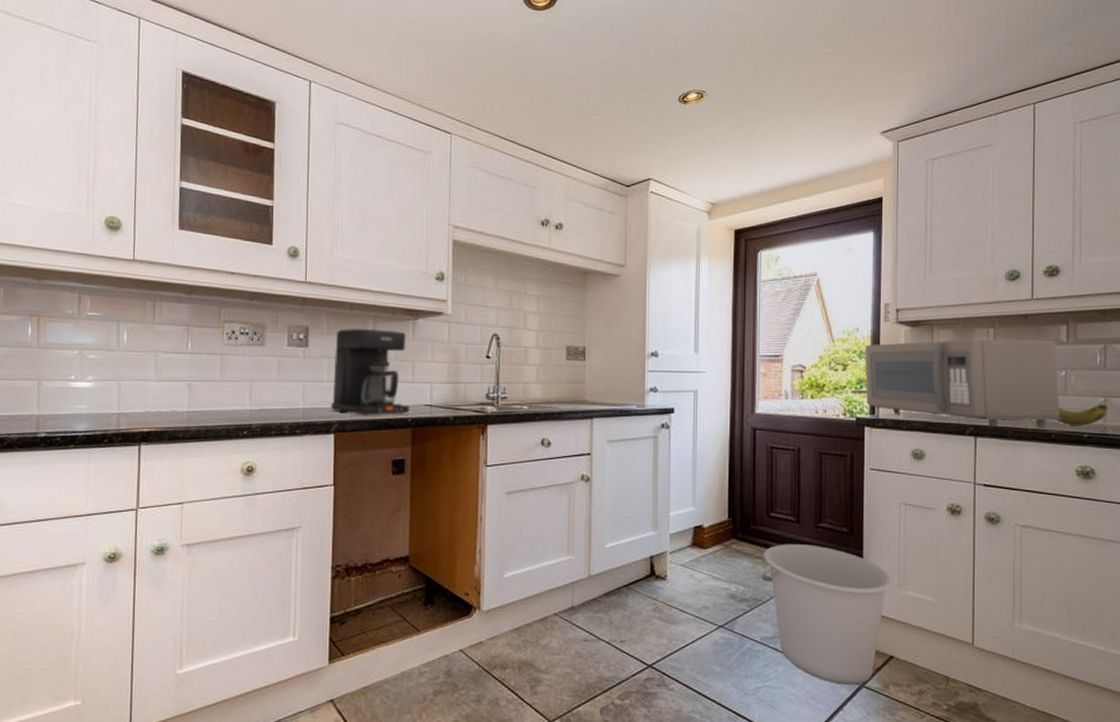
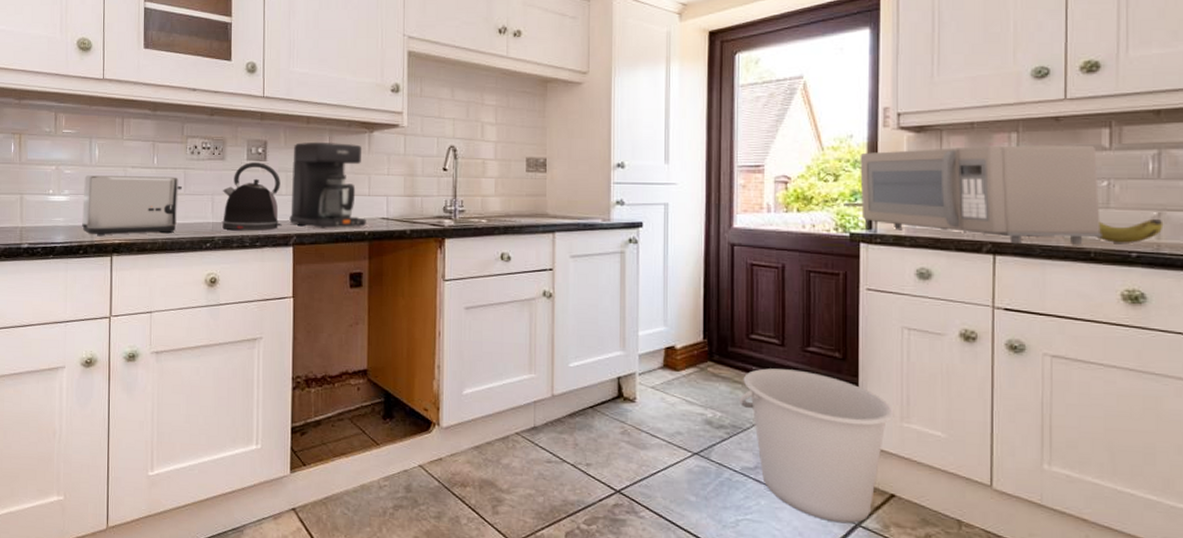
toaster: none [107,360,218,424] -> present [82,175,182,236]
kettle: none [259,348,323,419] -> present [221,162,282,231]

